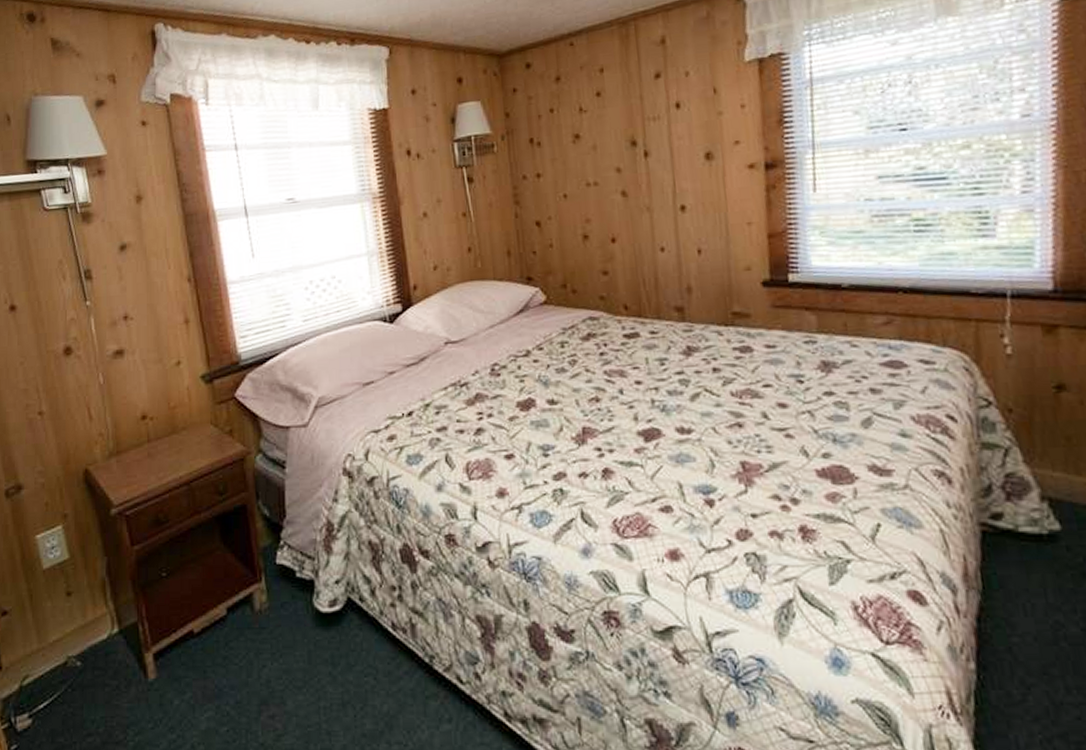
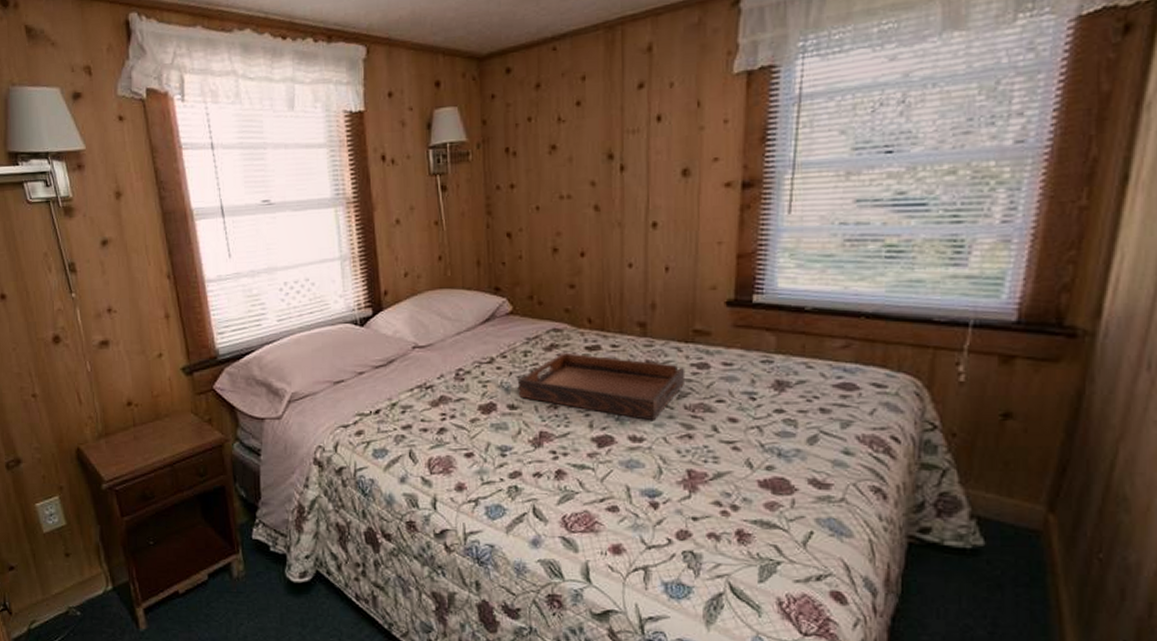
serving tray: none [556,341,729,411] -> present [517,352,686,421]

